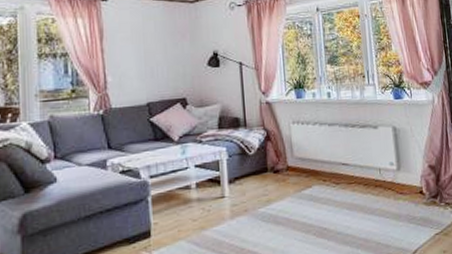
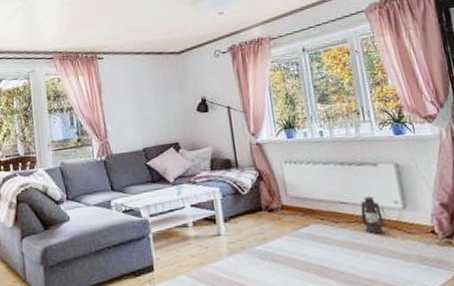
lantern: none [360,158,382,195] -> present [360,196,386,234]

